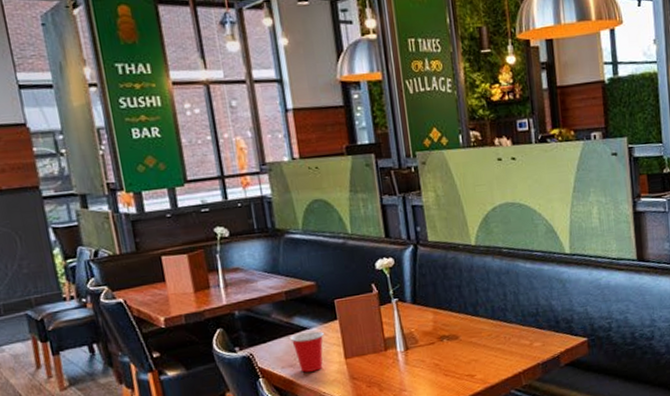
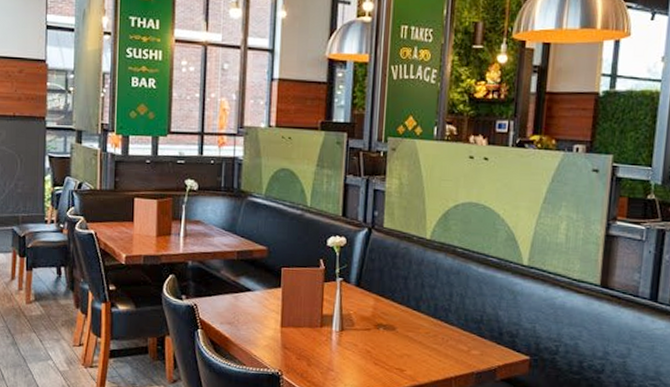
cup: present [290,331,324,373] -> none [233,293,266,333]

